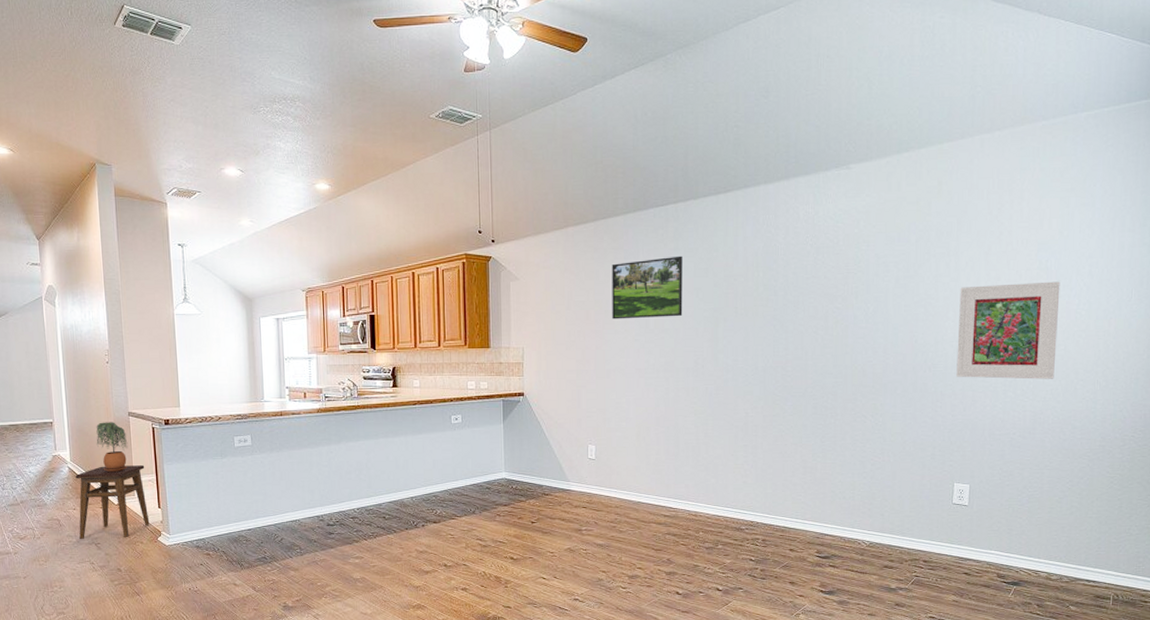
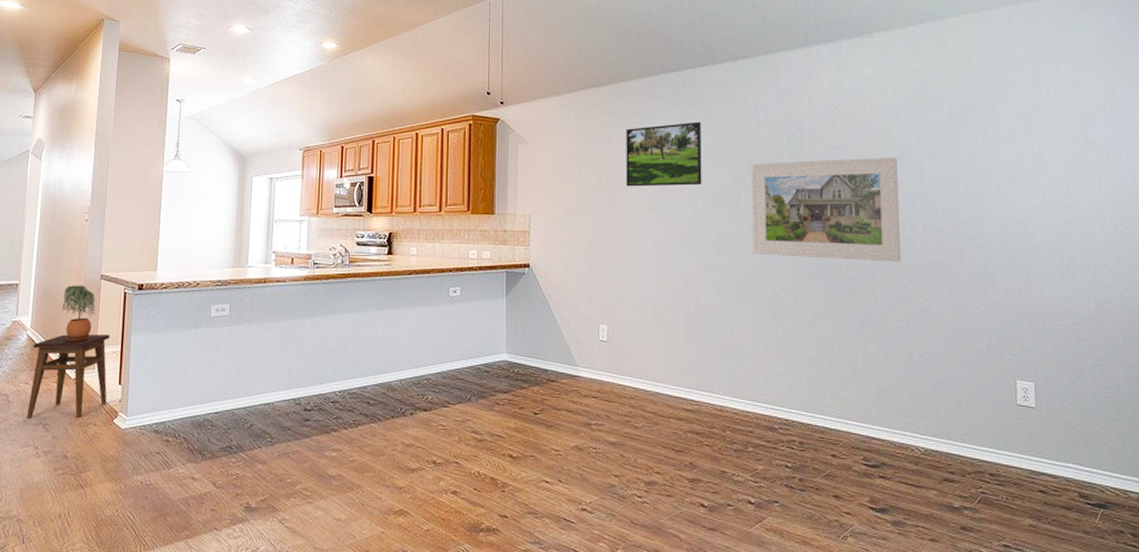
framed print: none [727,285,864,383] -> present [751,157,901,262]
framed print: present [956,281,1060,379] -> none [1001,156,1117,263]

